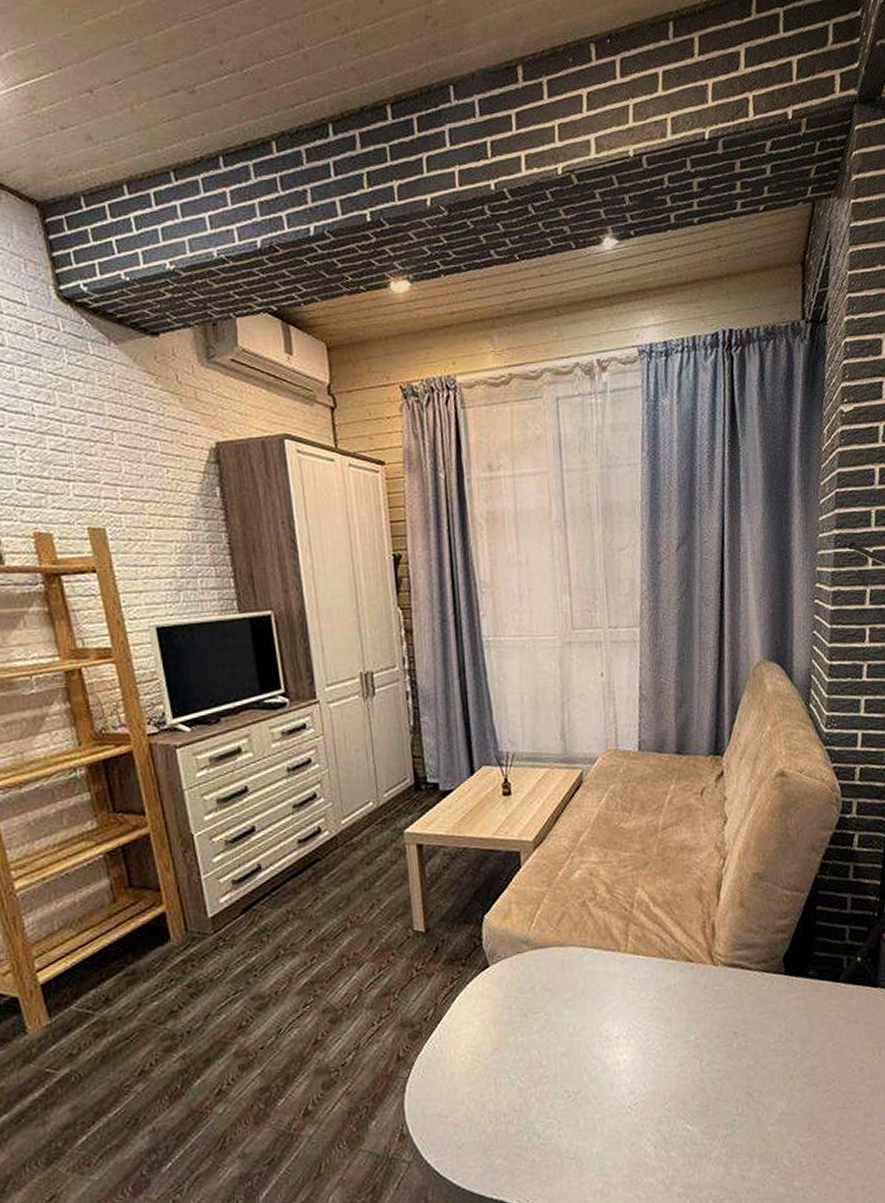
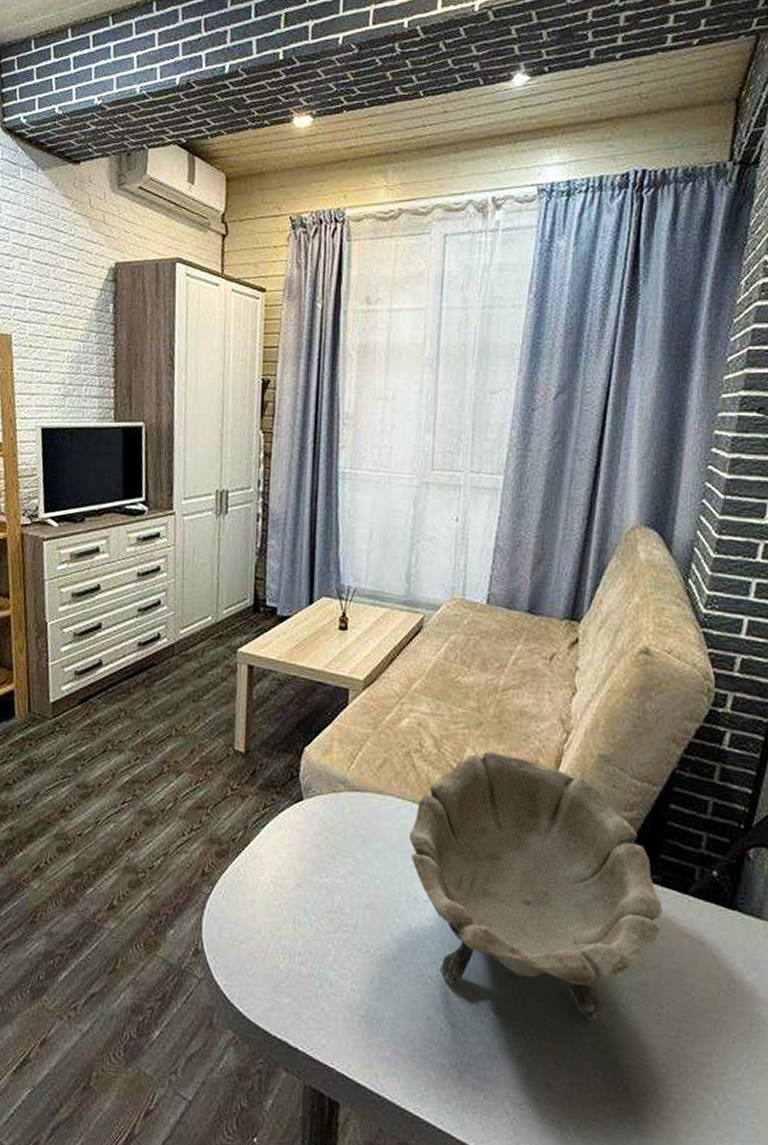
decorative bowl: none [594,887,821,1112] -> present [409,751,663,1022]

